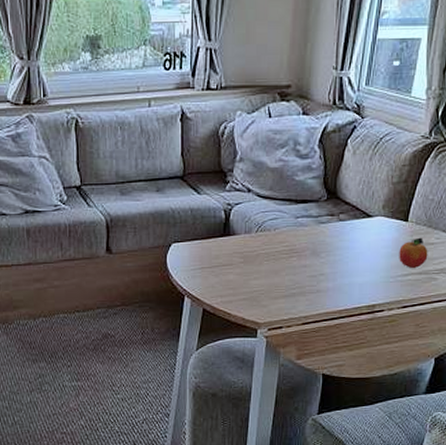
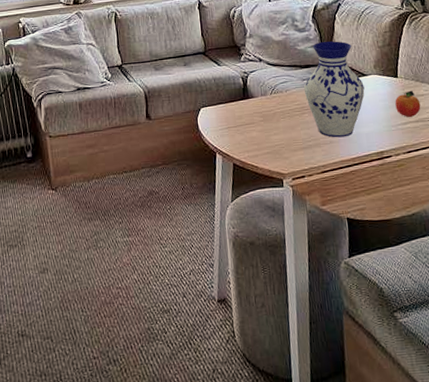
vase: none [297,172,367,287] -> present [304,41,365,138]

